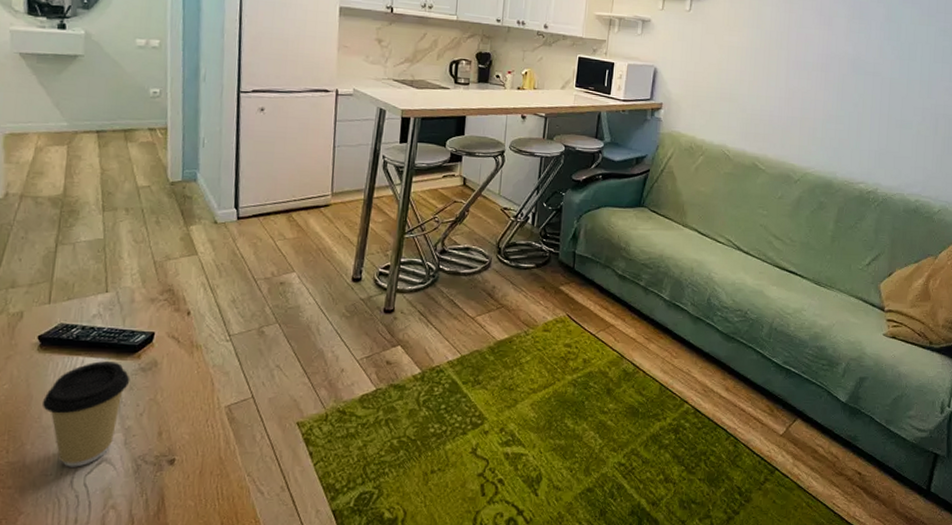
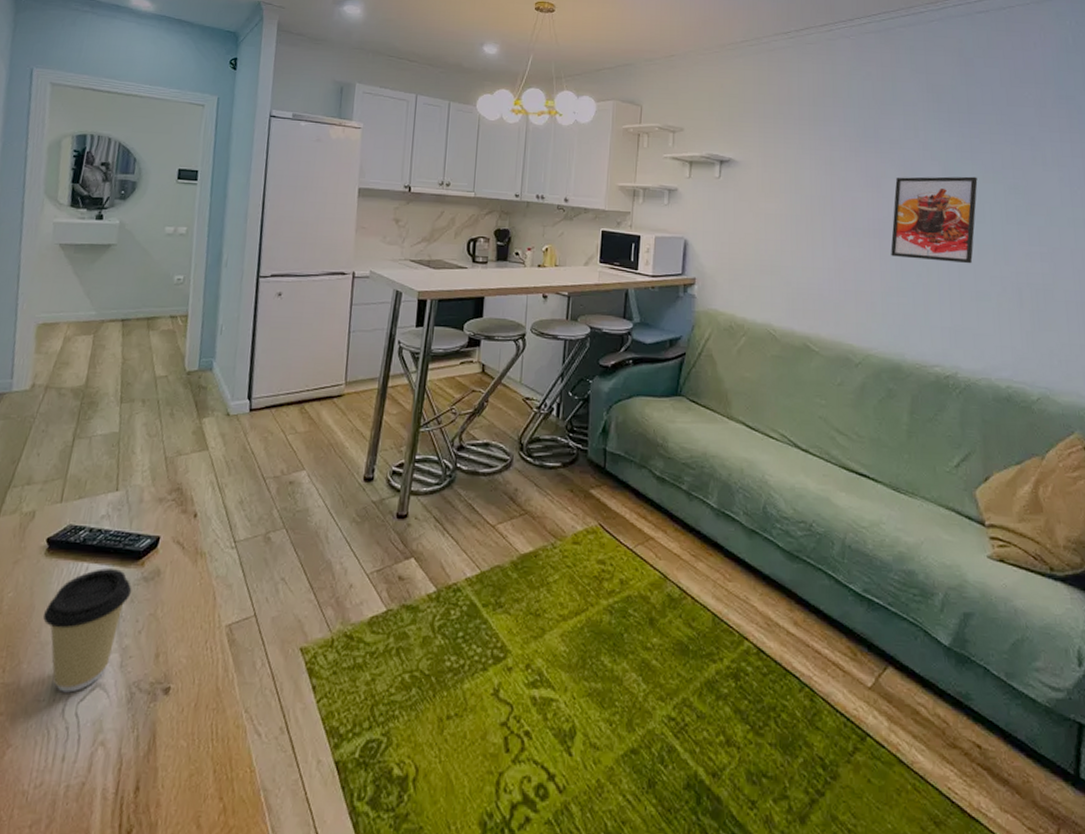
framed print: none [834,16,915,97] -> present [891,176,978,264]

